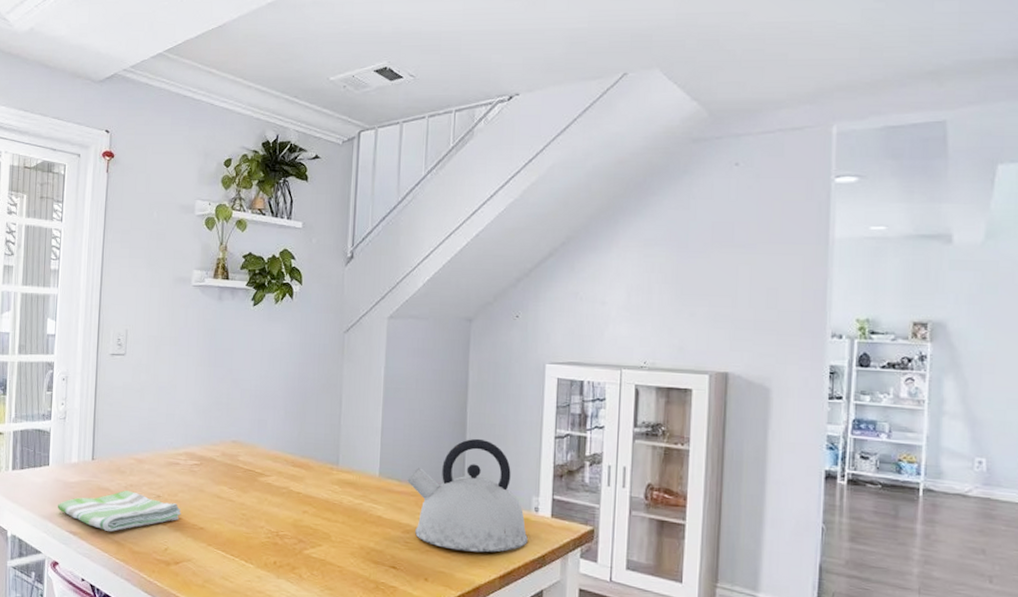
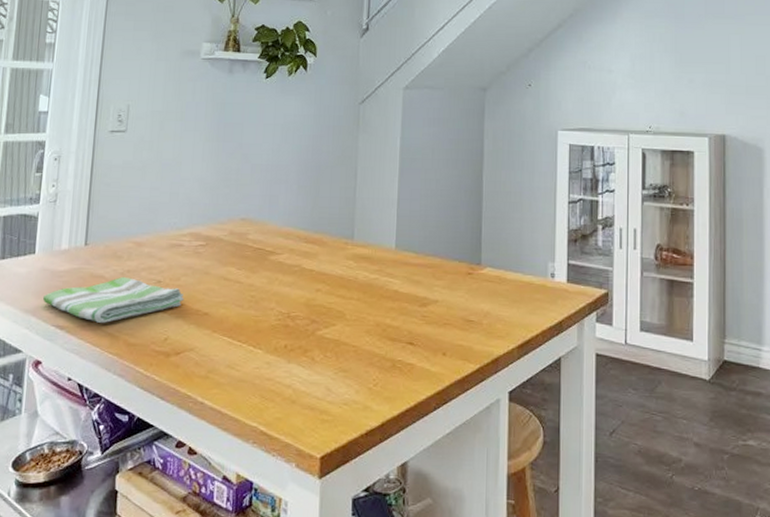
kettle: present [406,438,528,553] -> none [423,206,545,323]

